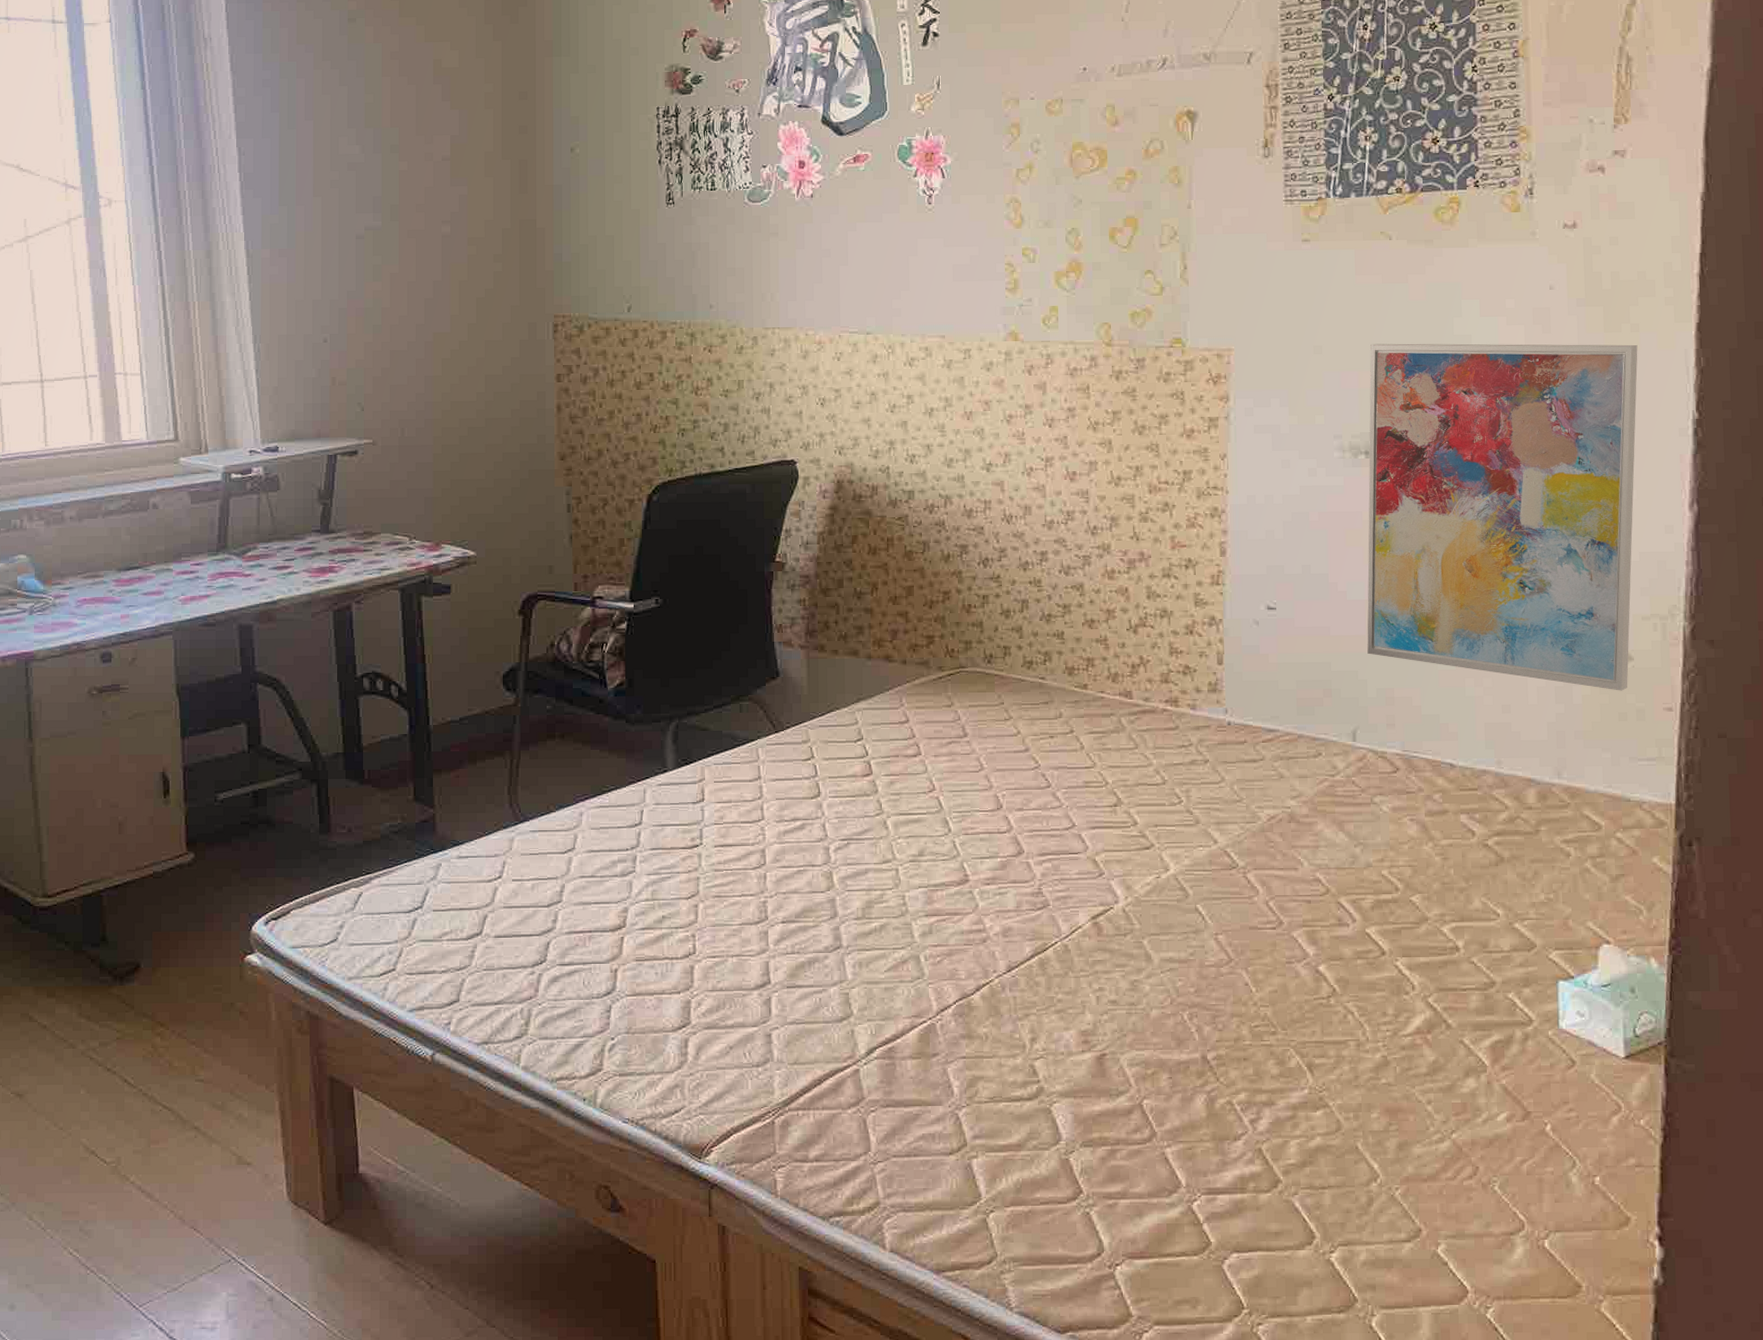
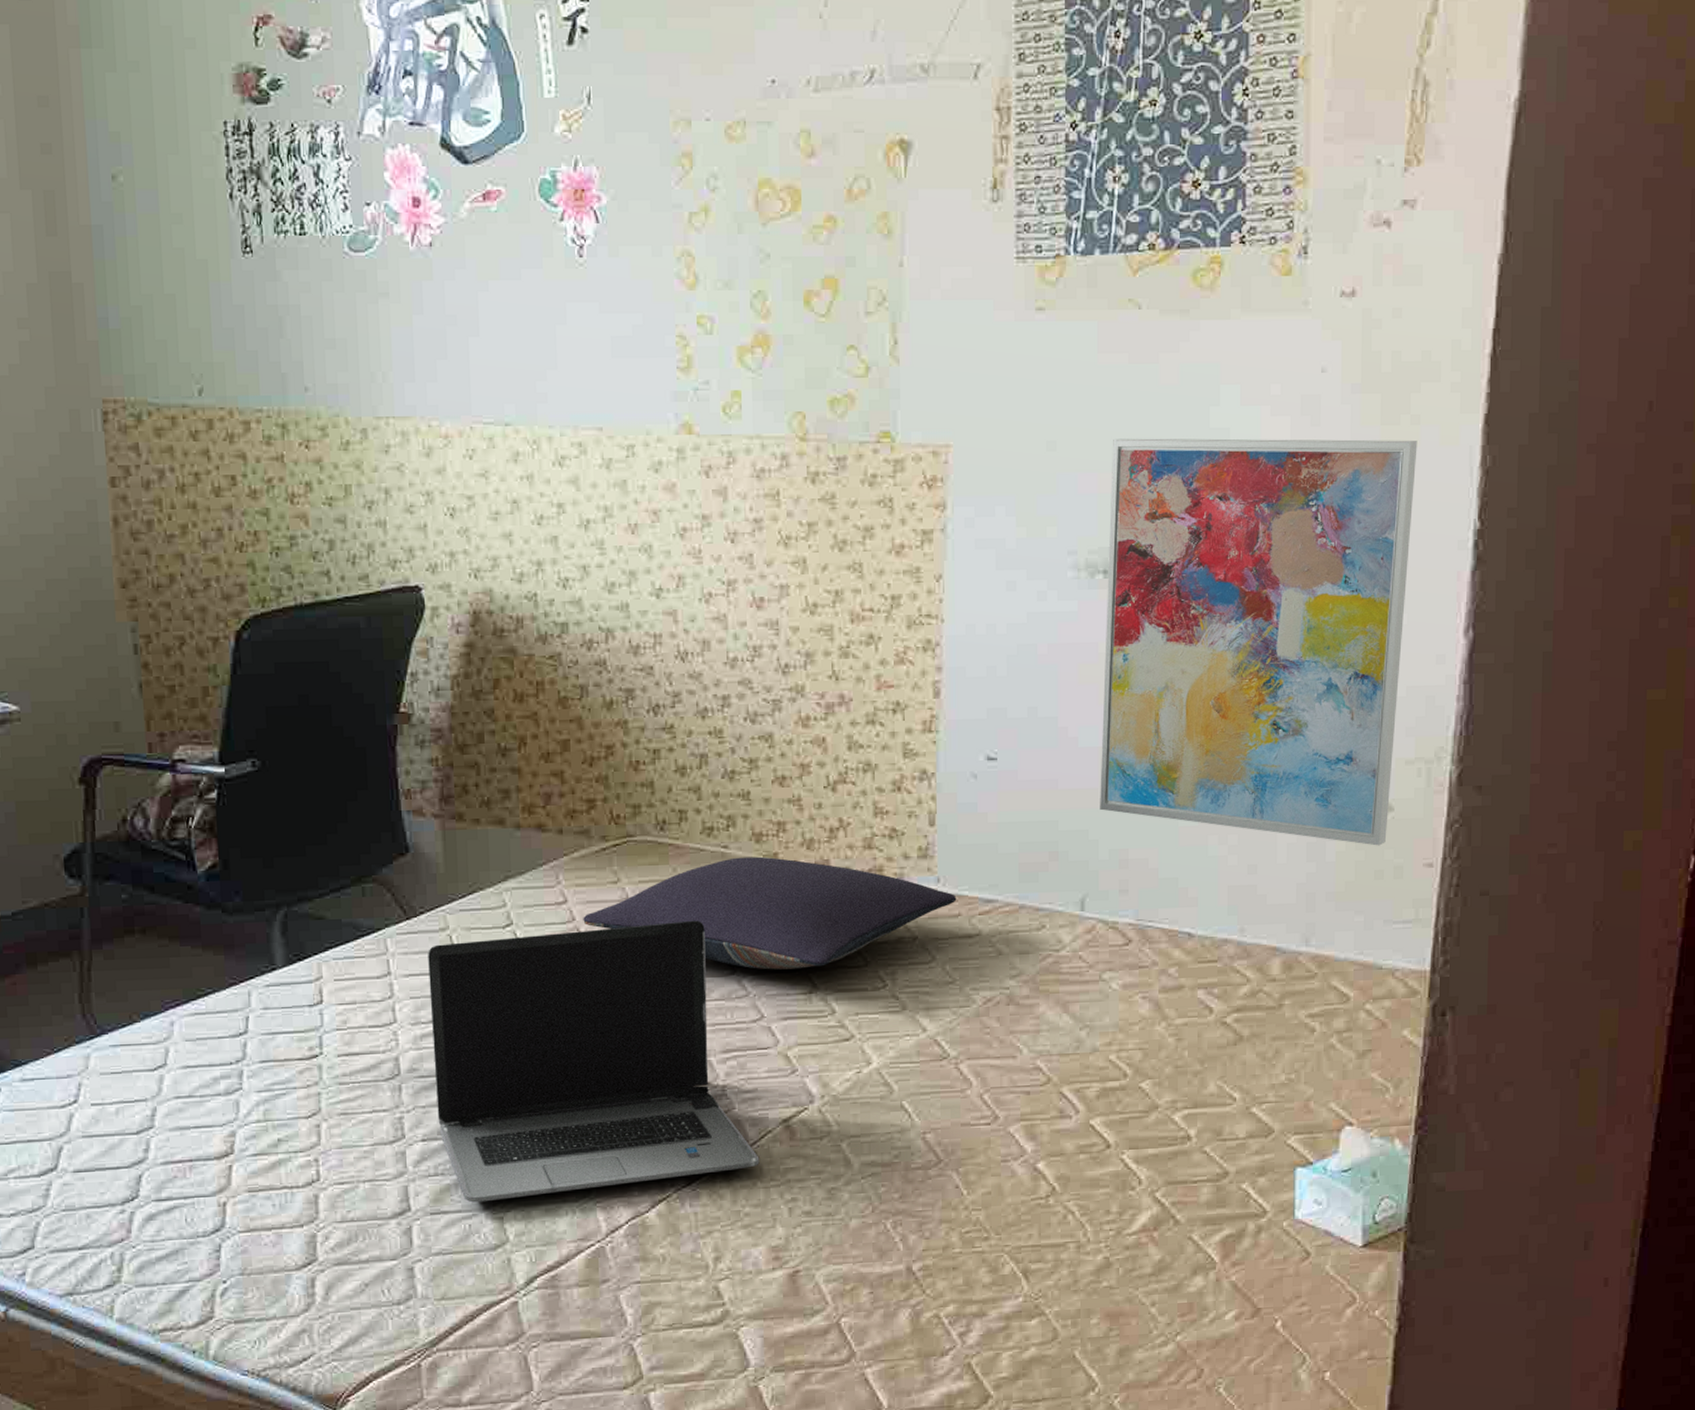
laptop computer: none [792,740,1071,979] -> present [428,920,760,1203]
pillow: none [922,687,1243,785] -> present [583,856,957,970]

